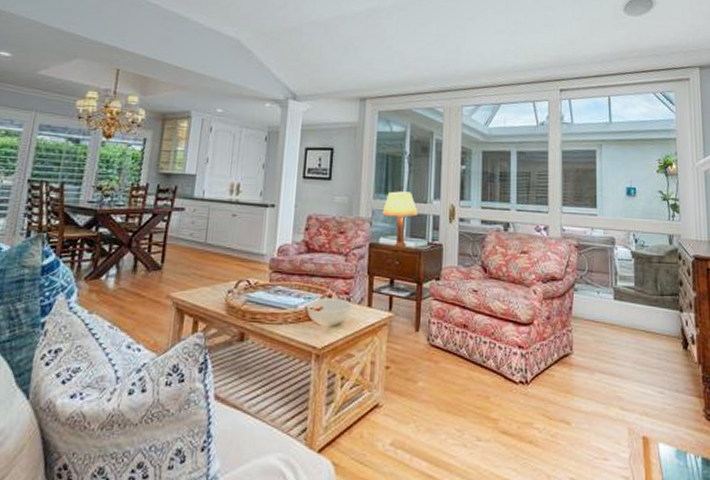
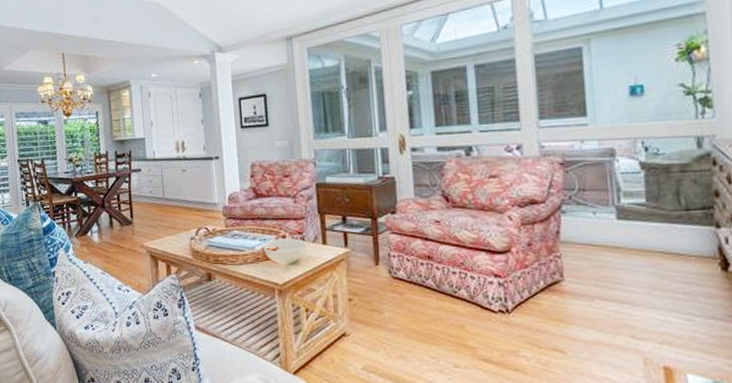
table lamp: present [382,190,418,248] -> none [325,126,364,185]

